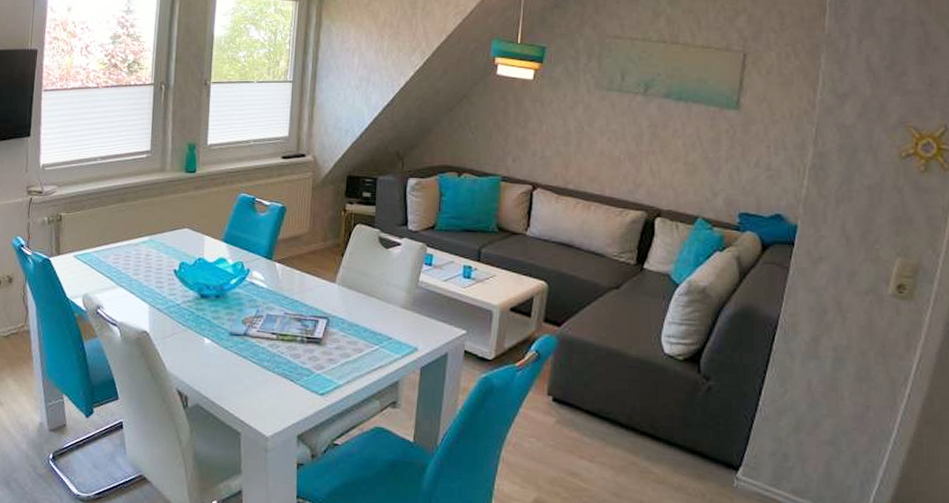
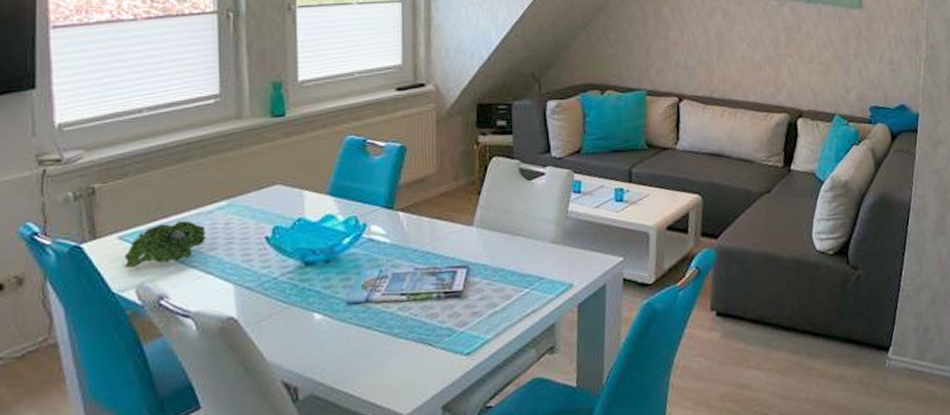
plant: none [76,249,133,281] -> present [124,220,208,269]

